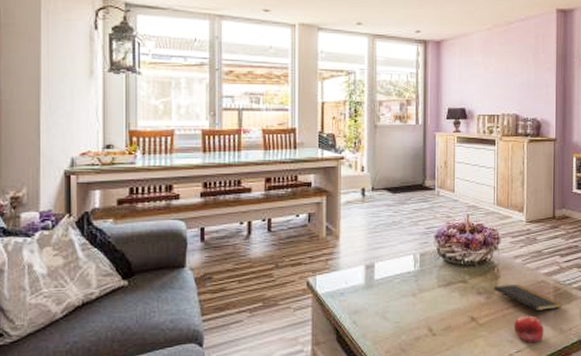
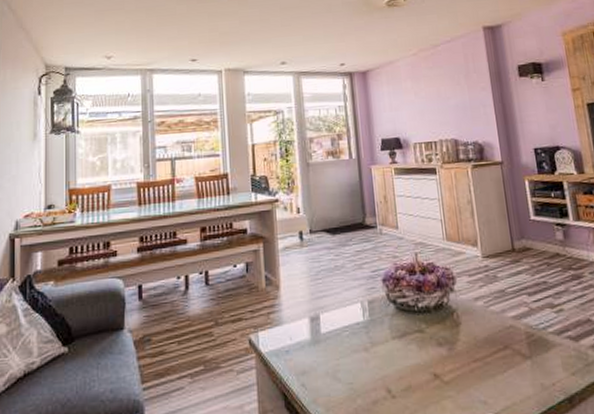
notepad: present [493,284,561,319] -> none [454,331,538,373]
fruit: present [513,316,544,343] -> none [484,369,523,404]

